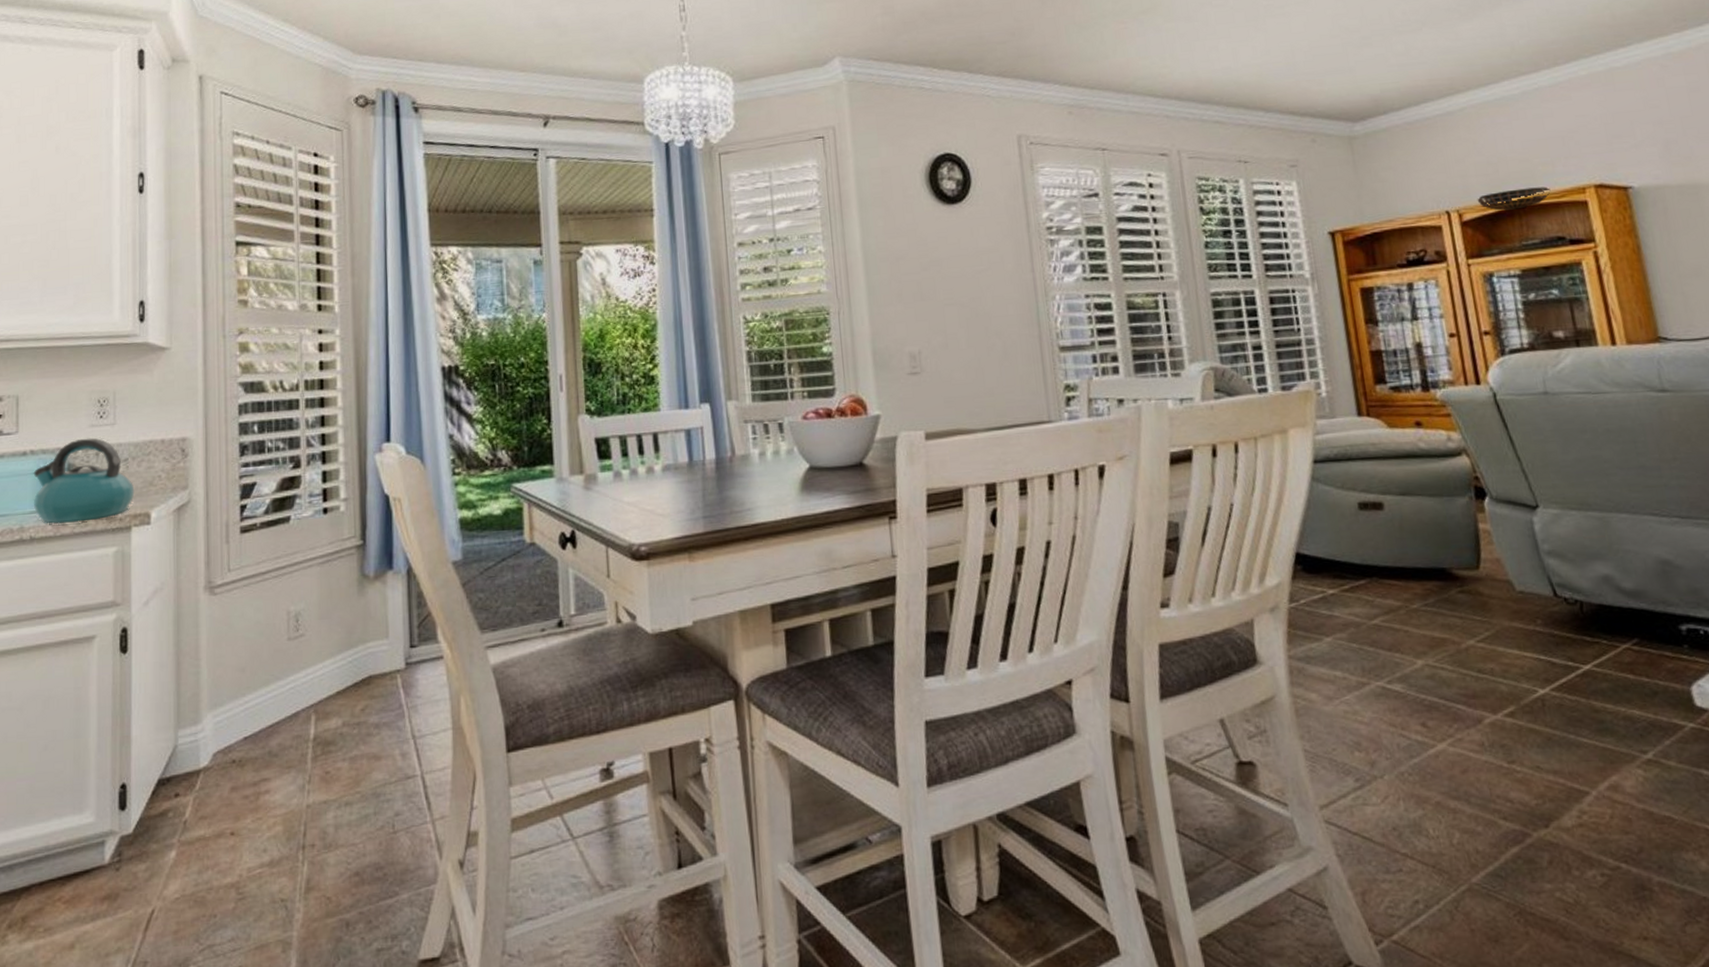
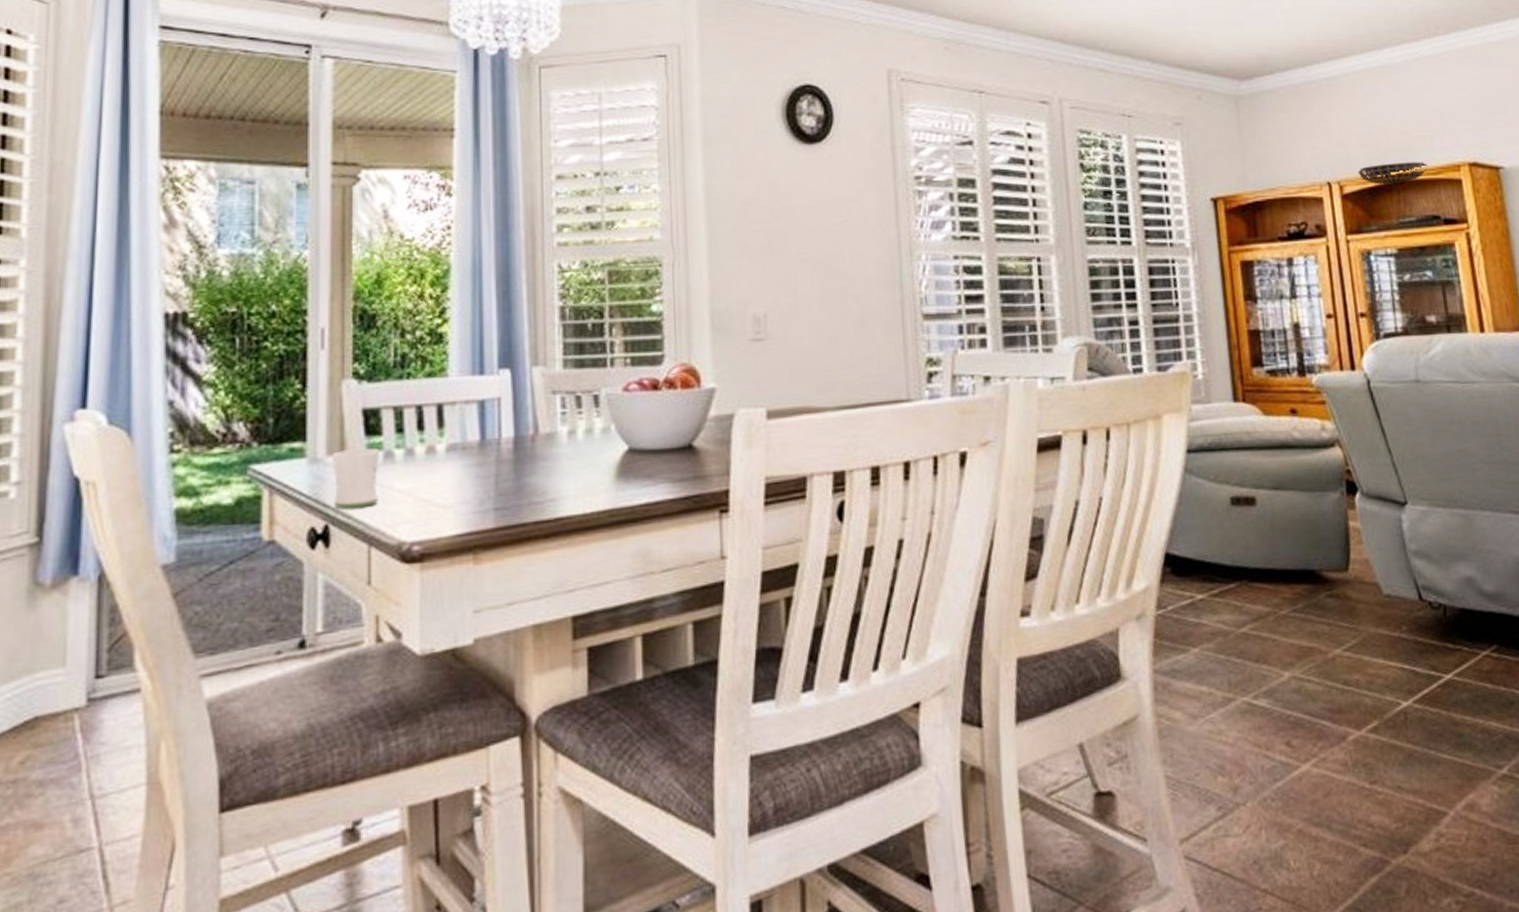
mug: none [573,469,611,517] -> present [331,448,379,509]

